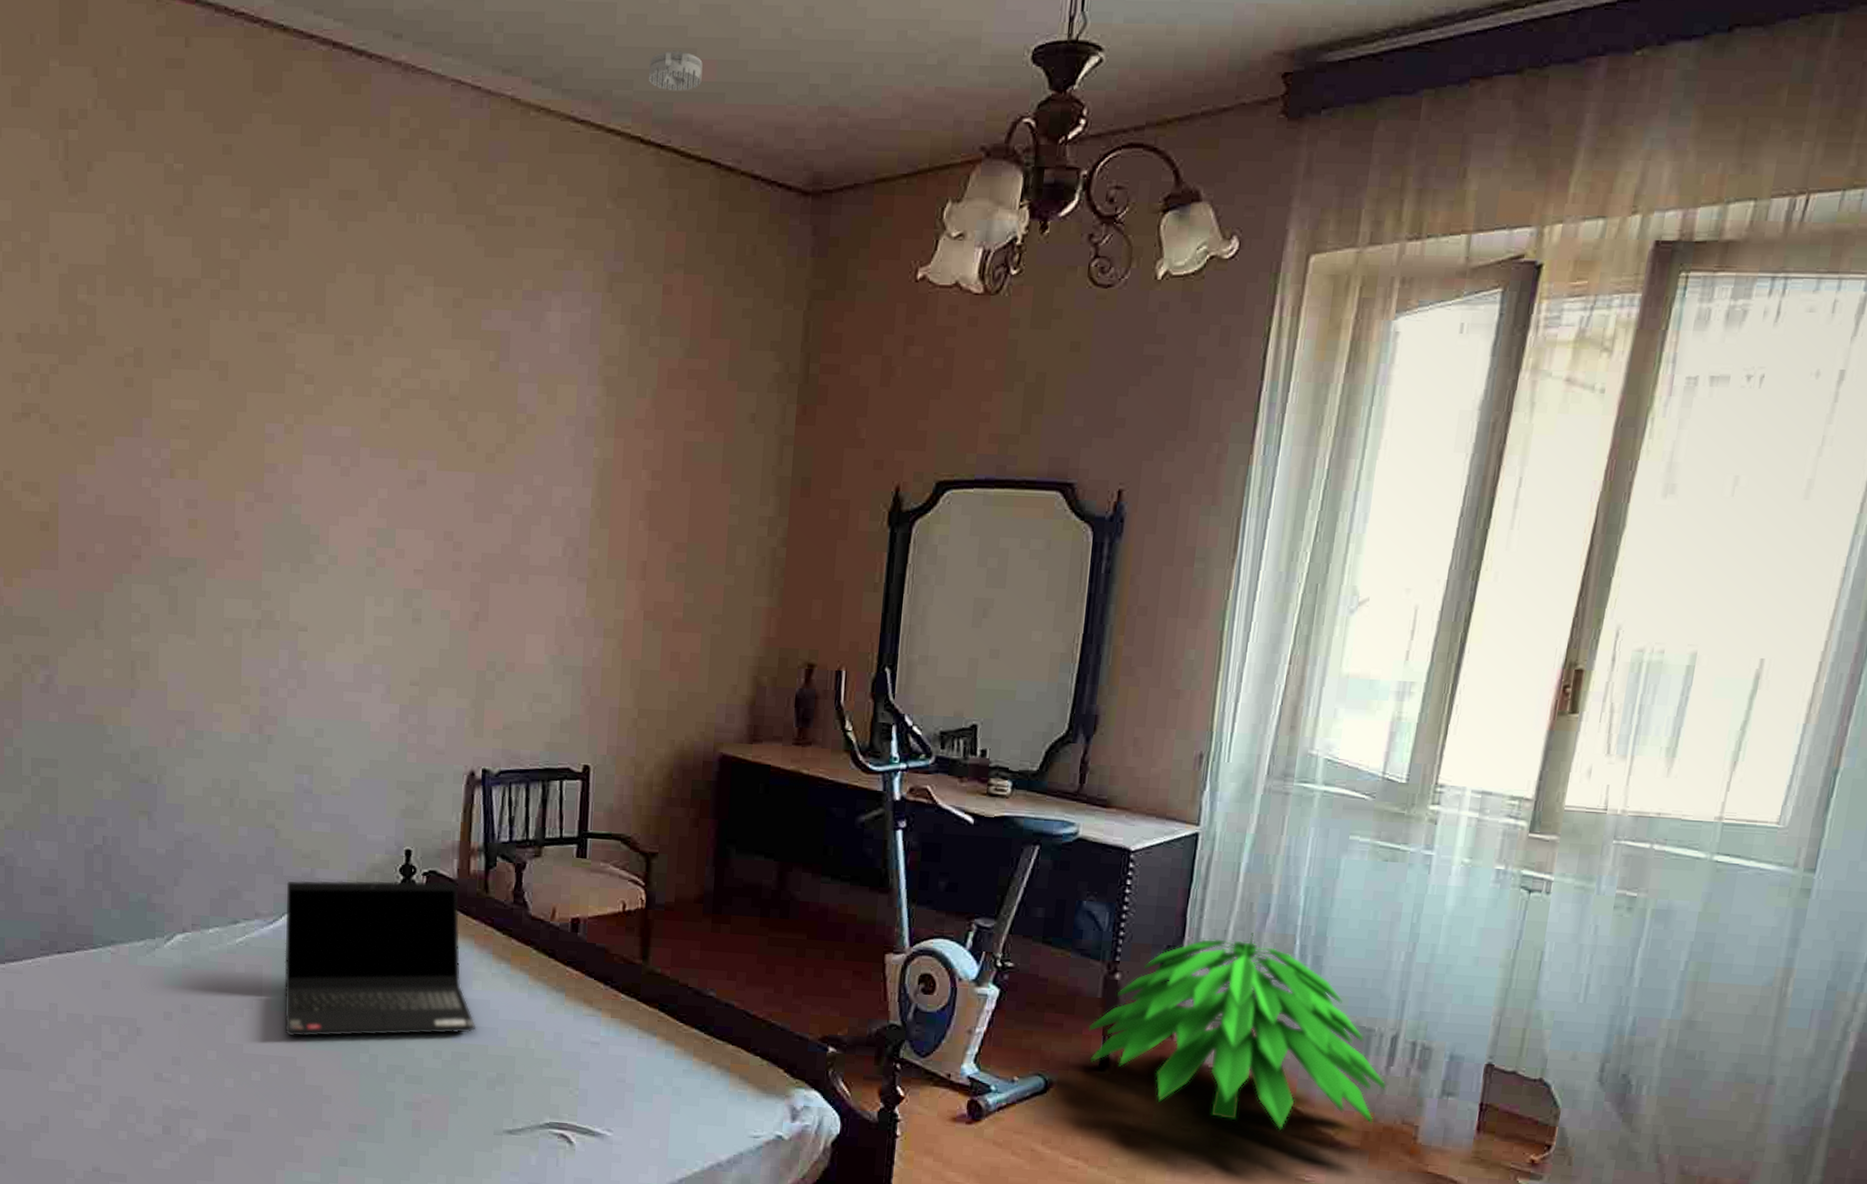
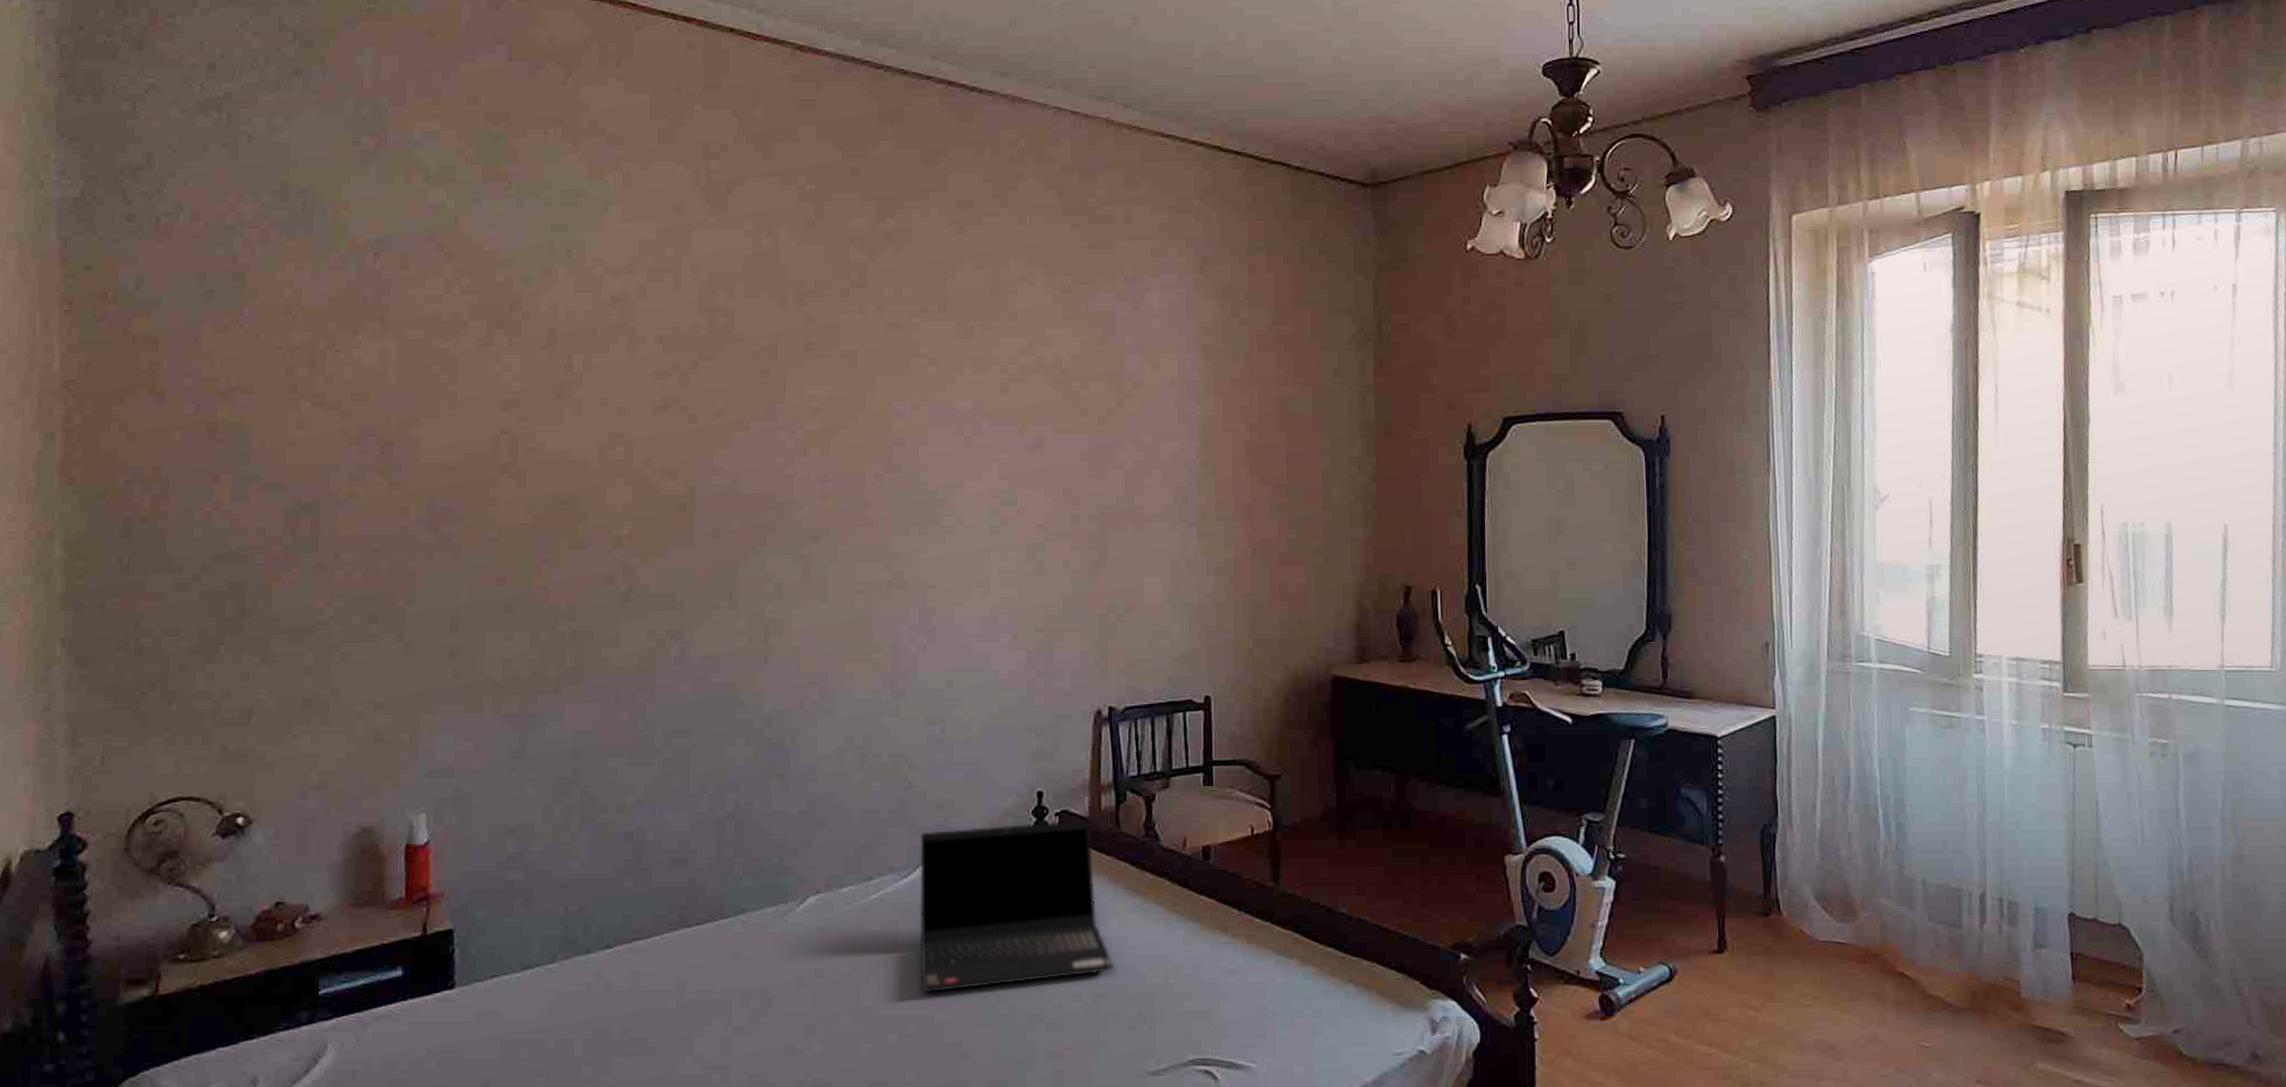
smoke detector: present [649,50,703,92] -> none [1224,77,1269,109]
indoor plant: present [1088,933,1386,1130] -> none [1702,806,1983,997]

